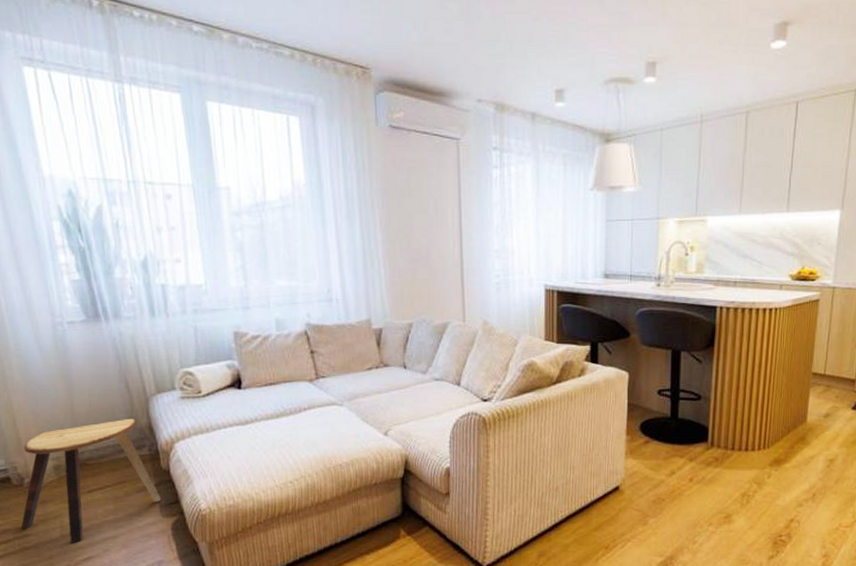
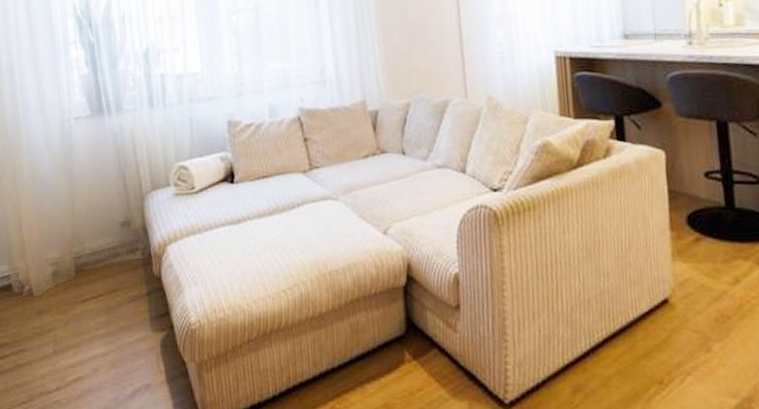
stool: present [21,418,161,543] -> none [17,218,151,360]

